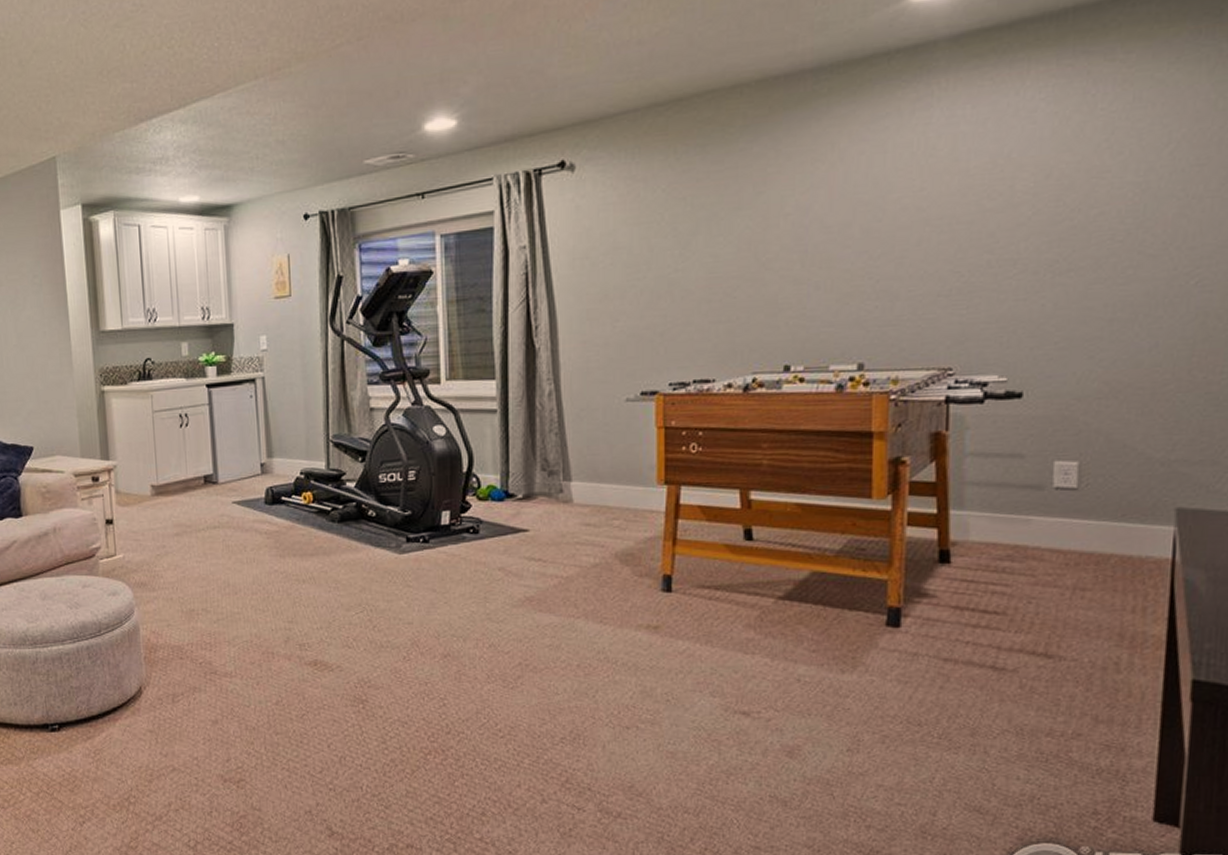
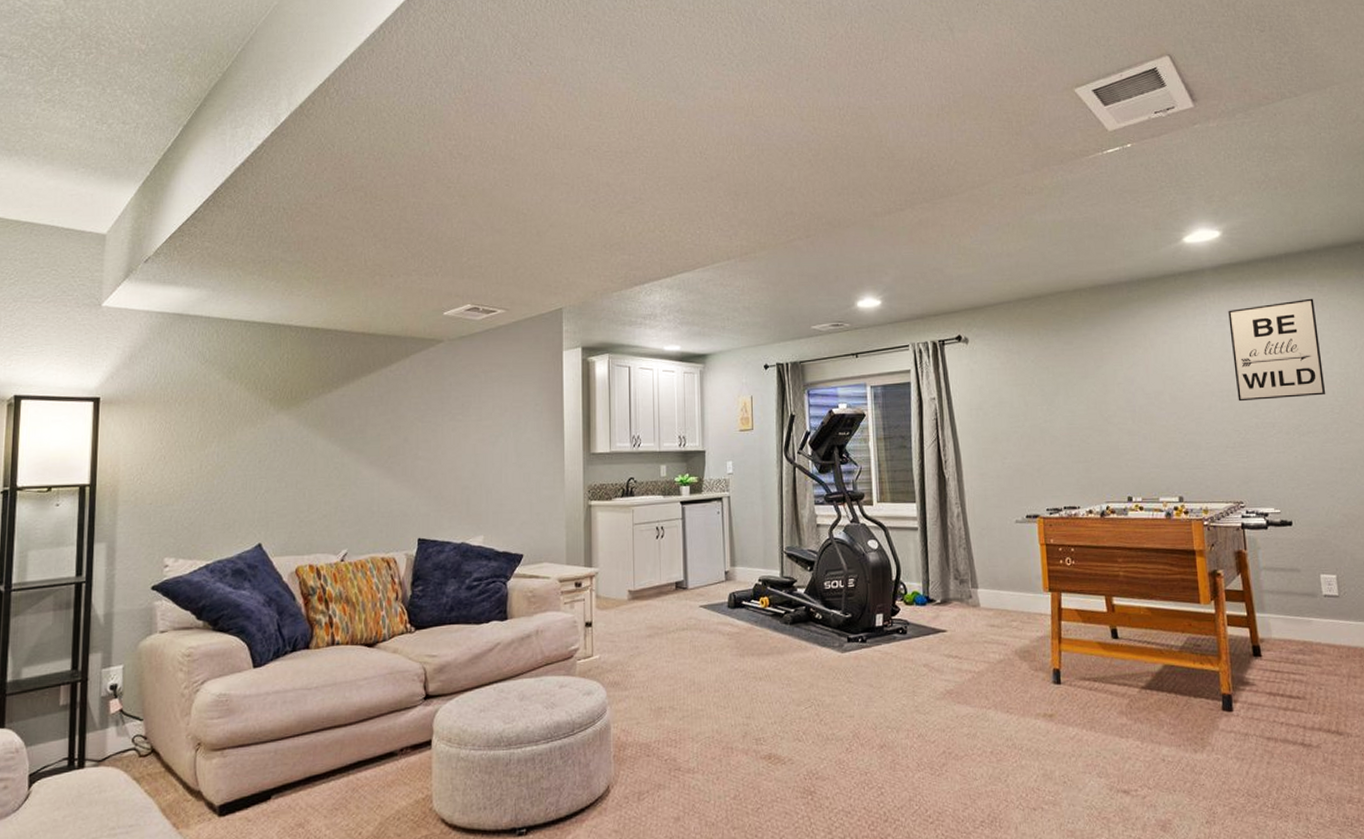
wall art: none [965,72,1111,232] -> present [1228,298,1326,402]

